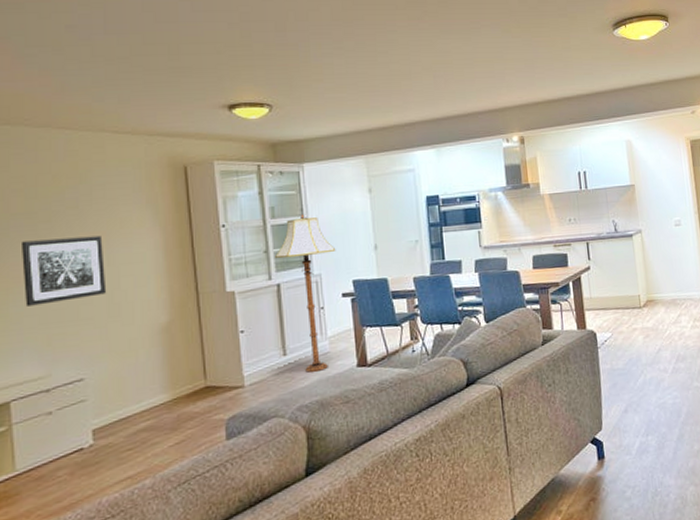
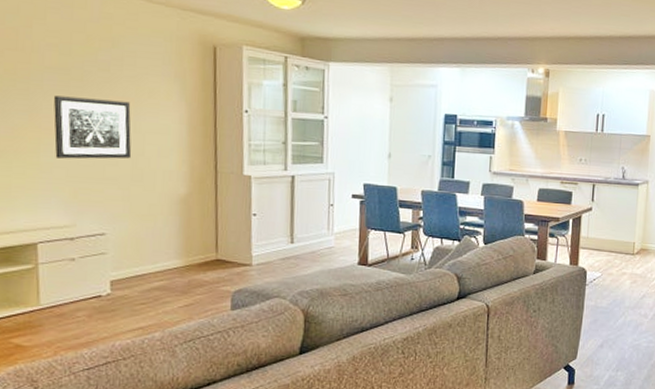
floor lamp: present [275,214,336,372] -> none [293,112,352,263]

